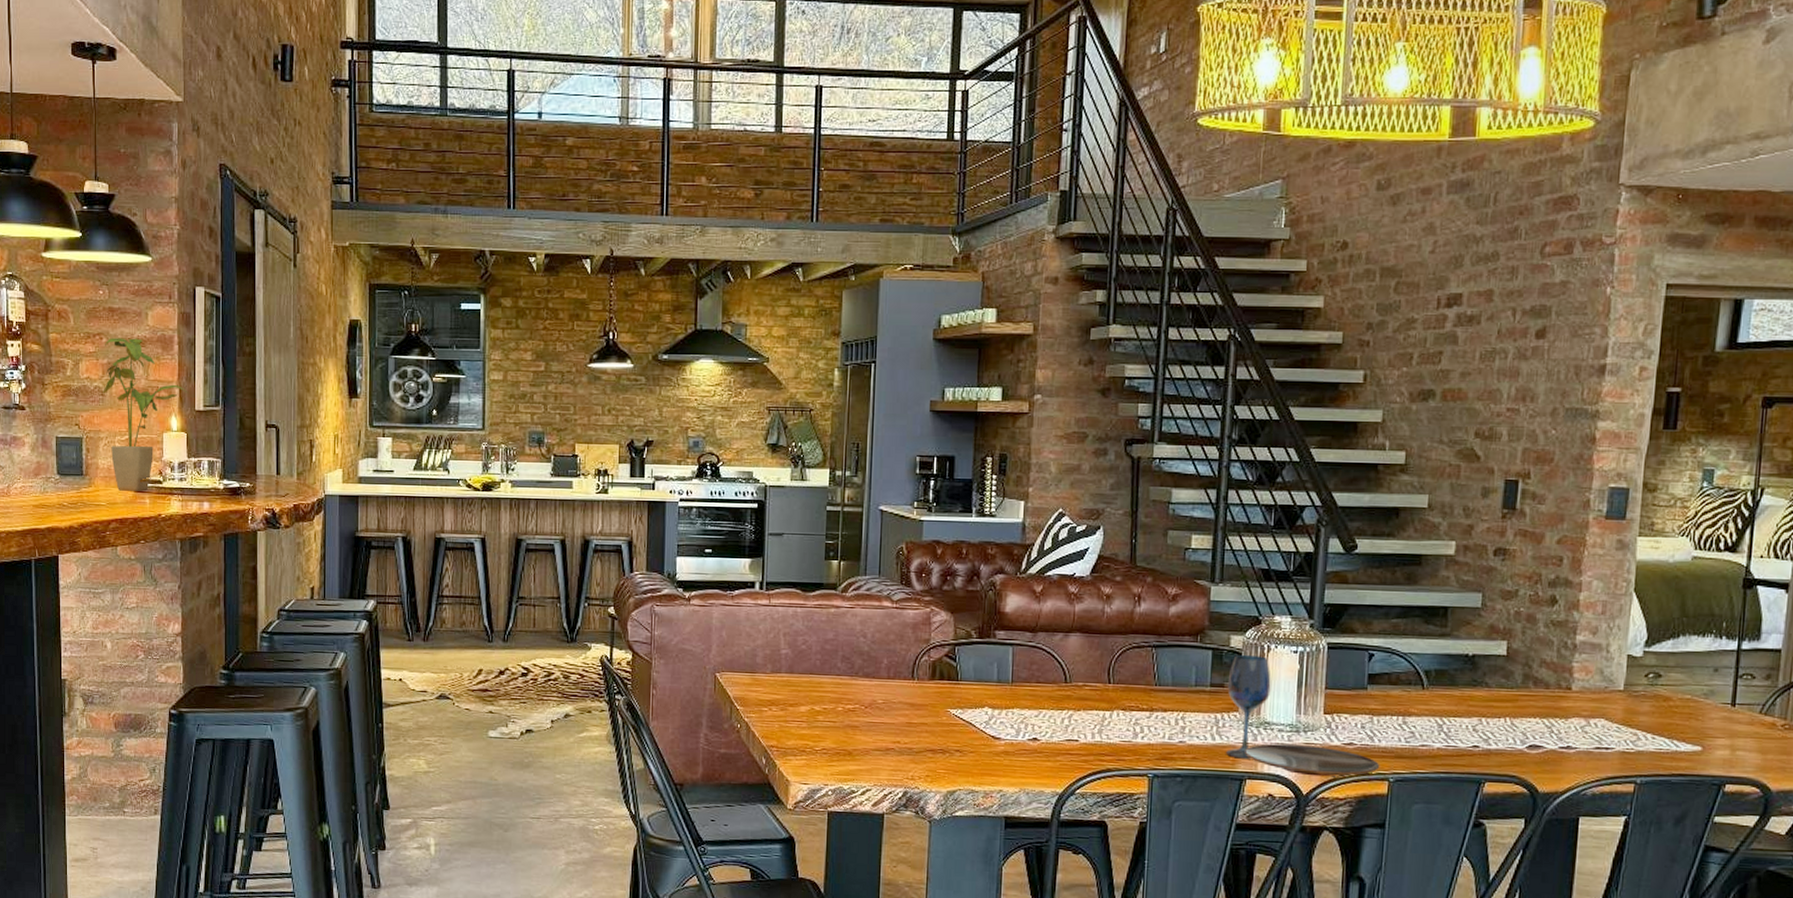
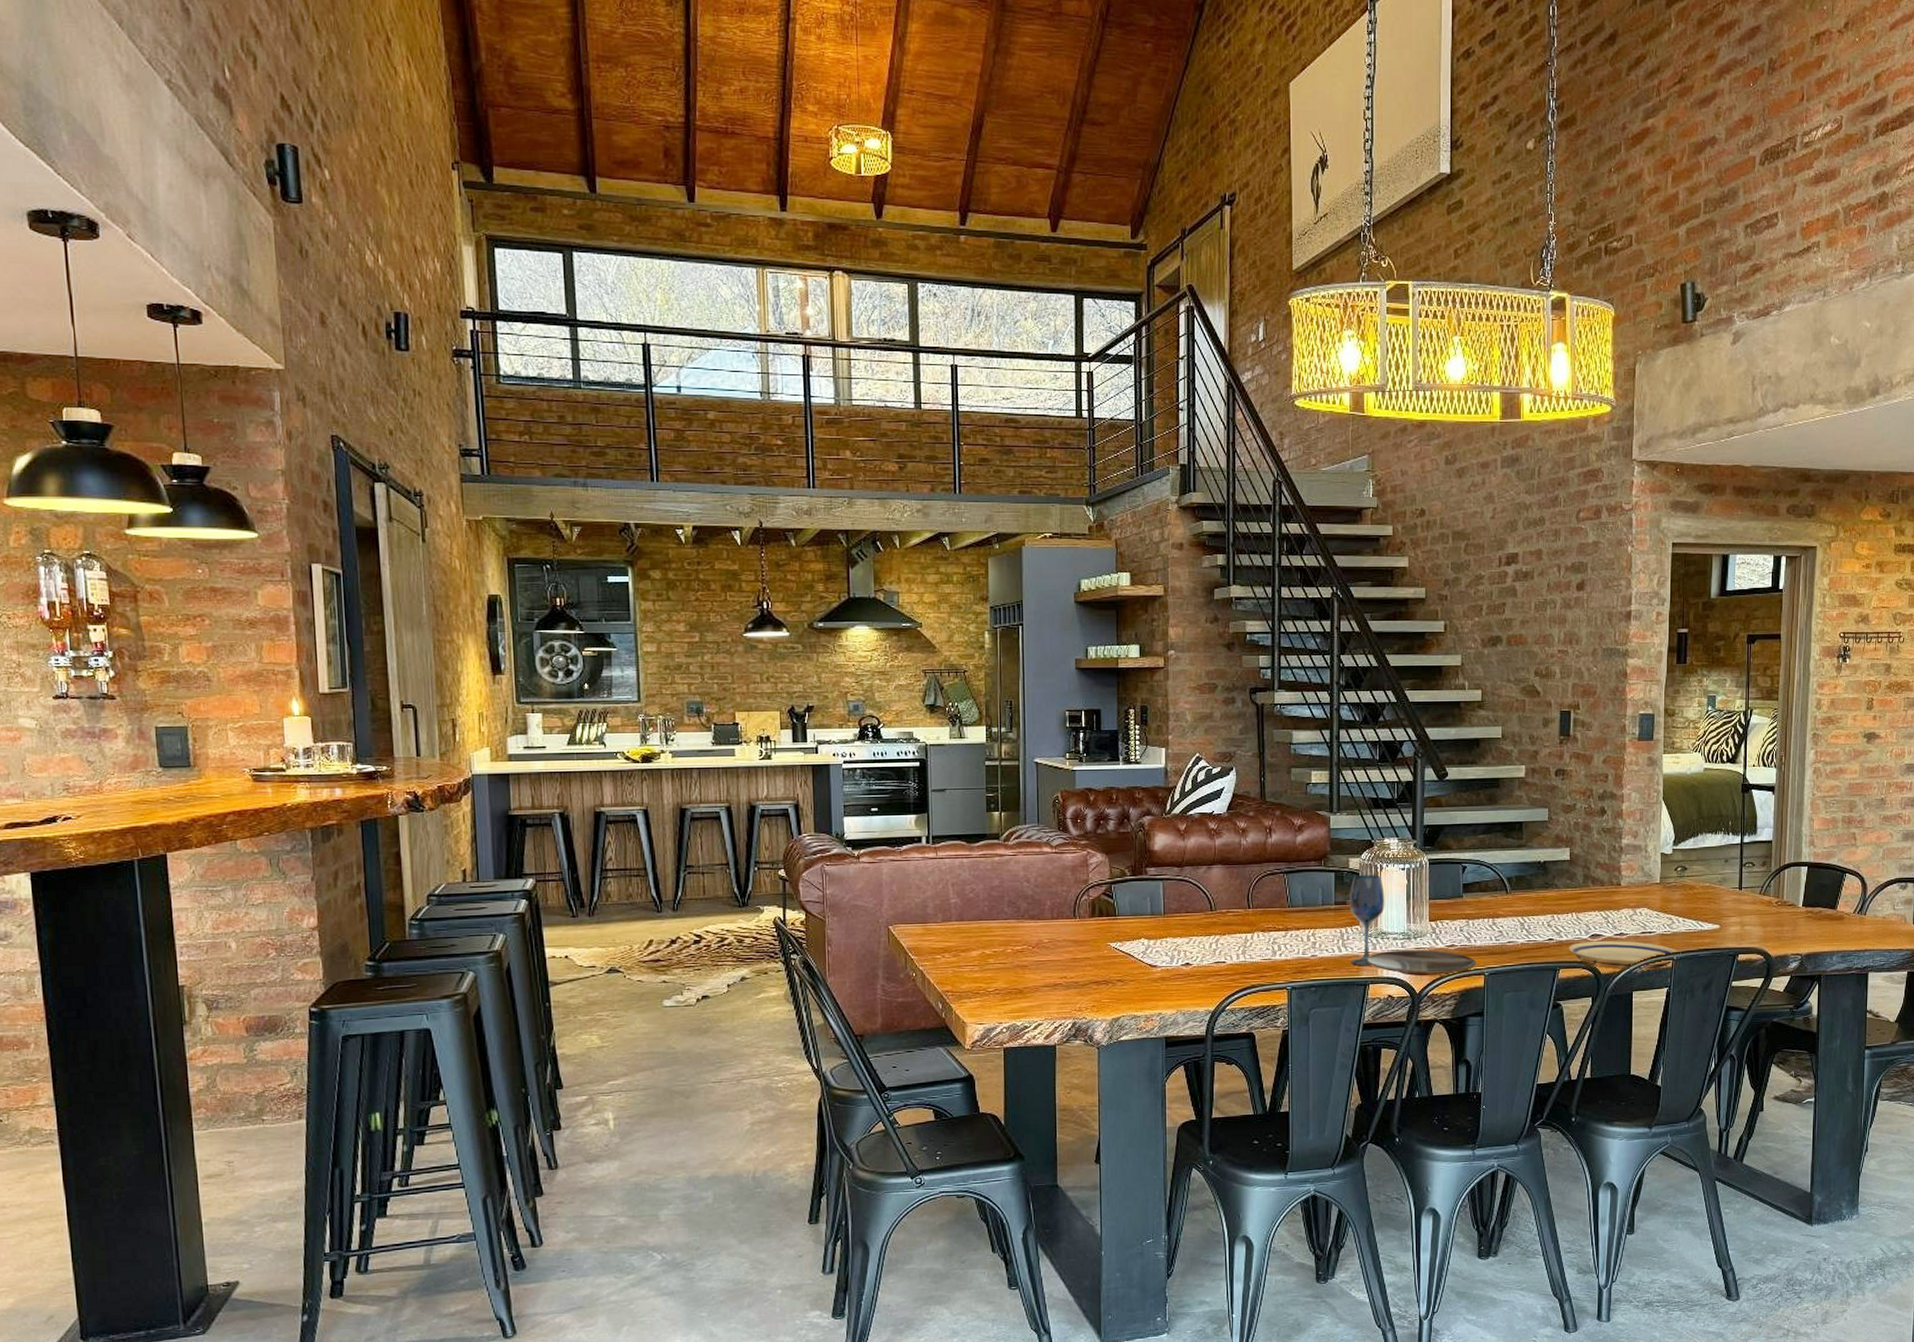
house plant: present [103,338,189,492] -> none [208,619,311,781]
plate: none [1497,752,1647,793] -> present [1568,940,1681,970]

